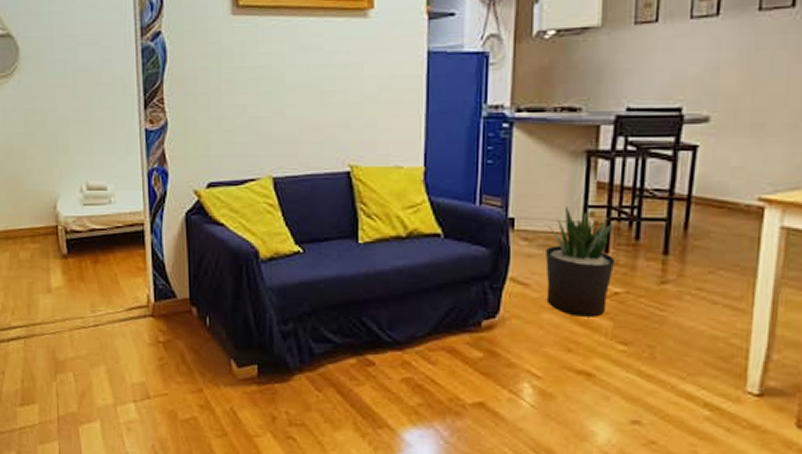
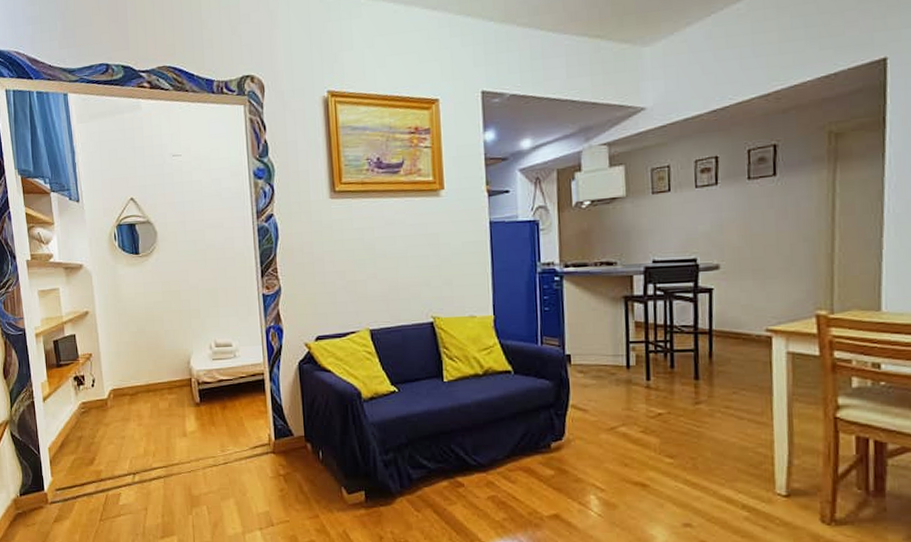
planter: present [545,205,614,317] -> none [599,342,656,436]

